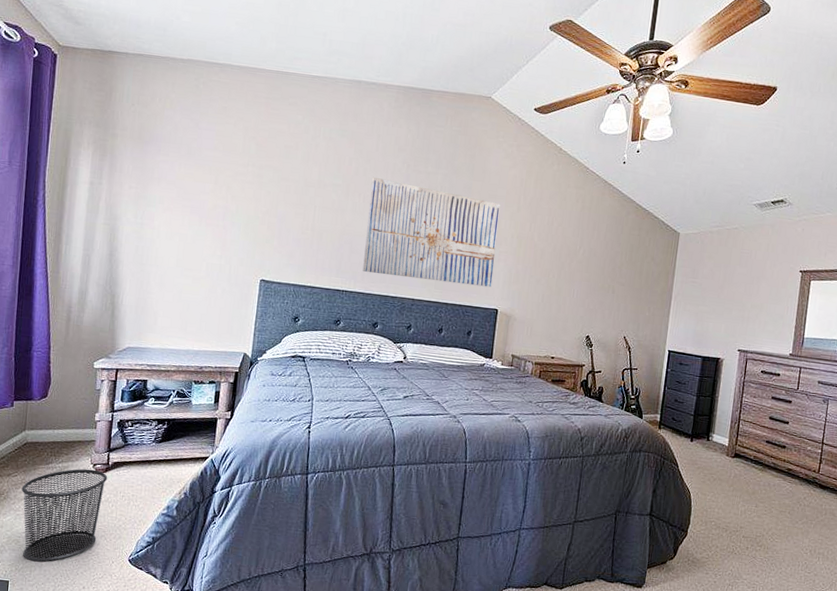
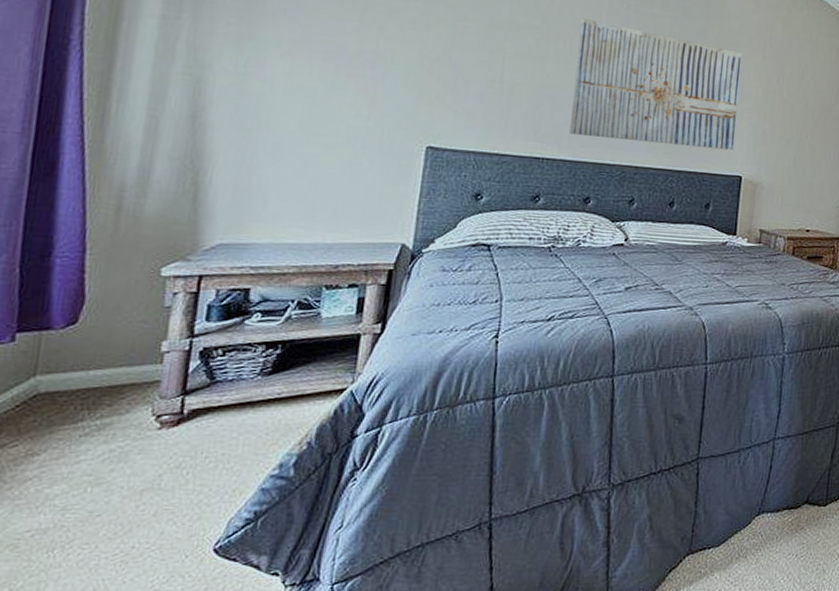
waste bin: present [21,469,108,562] -> none [24,423,181,574]

